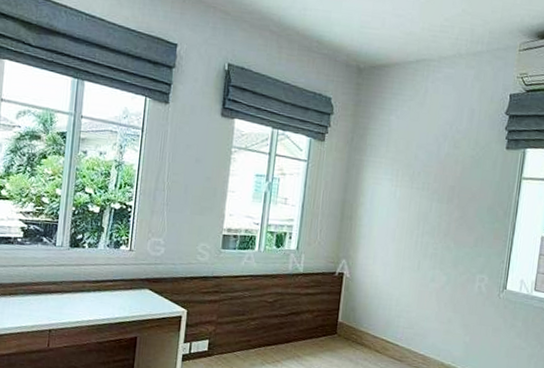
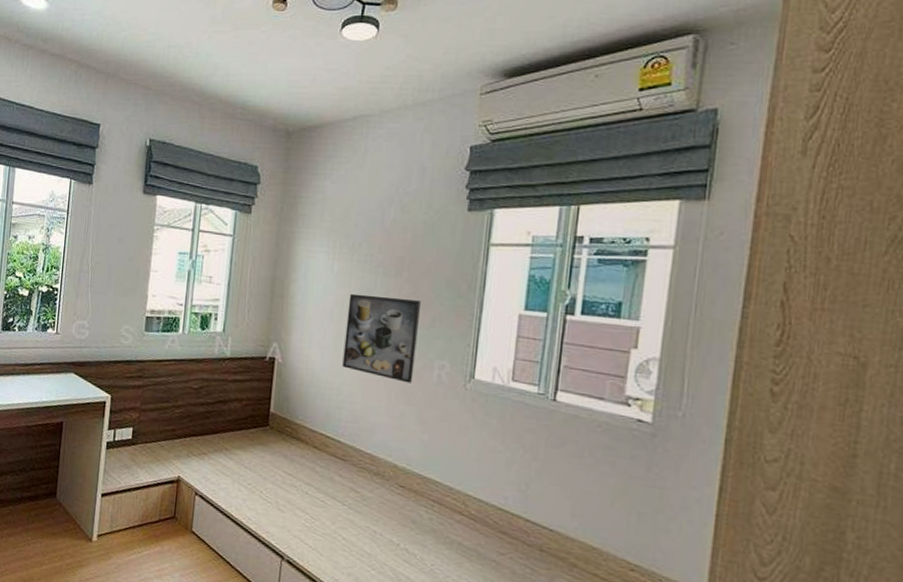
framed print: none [401,216,468,294] -> present [342,293,422,383]

